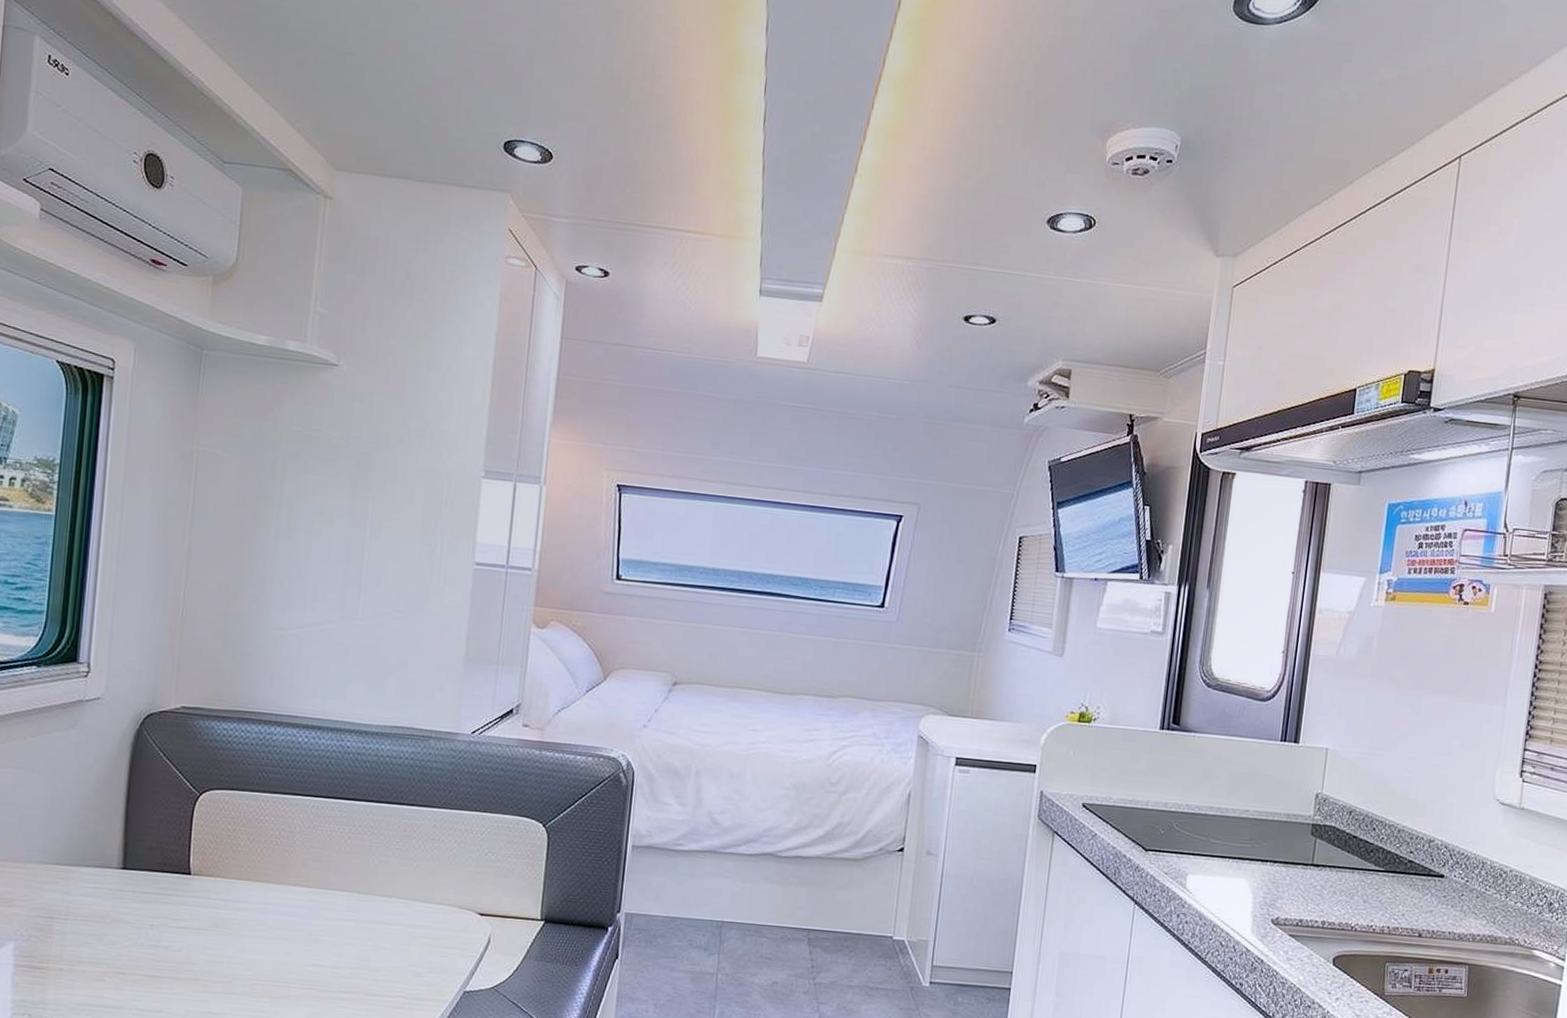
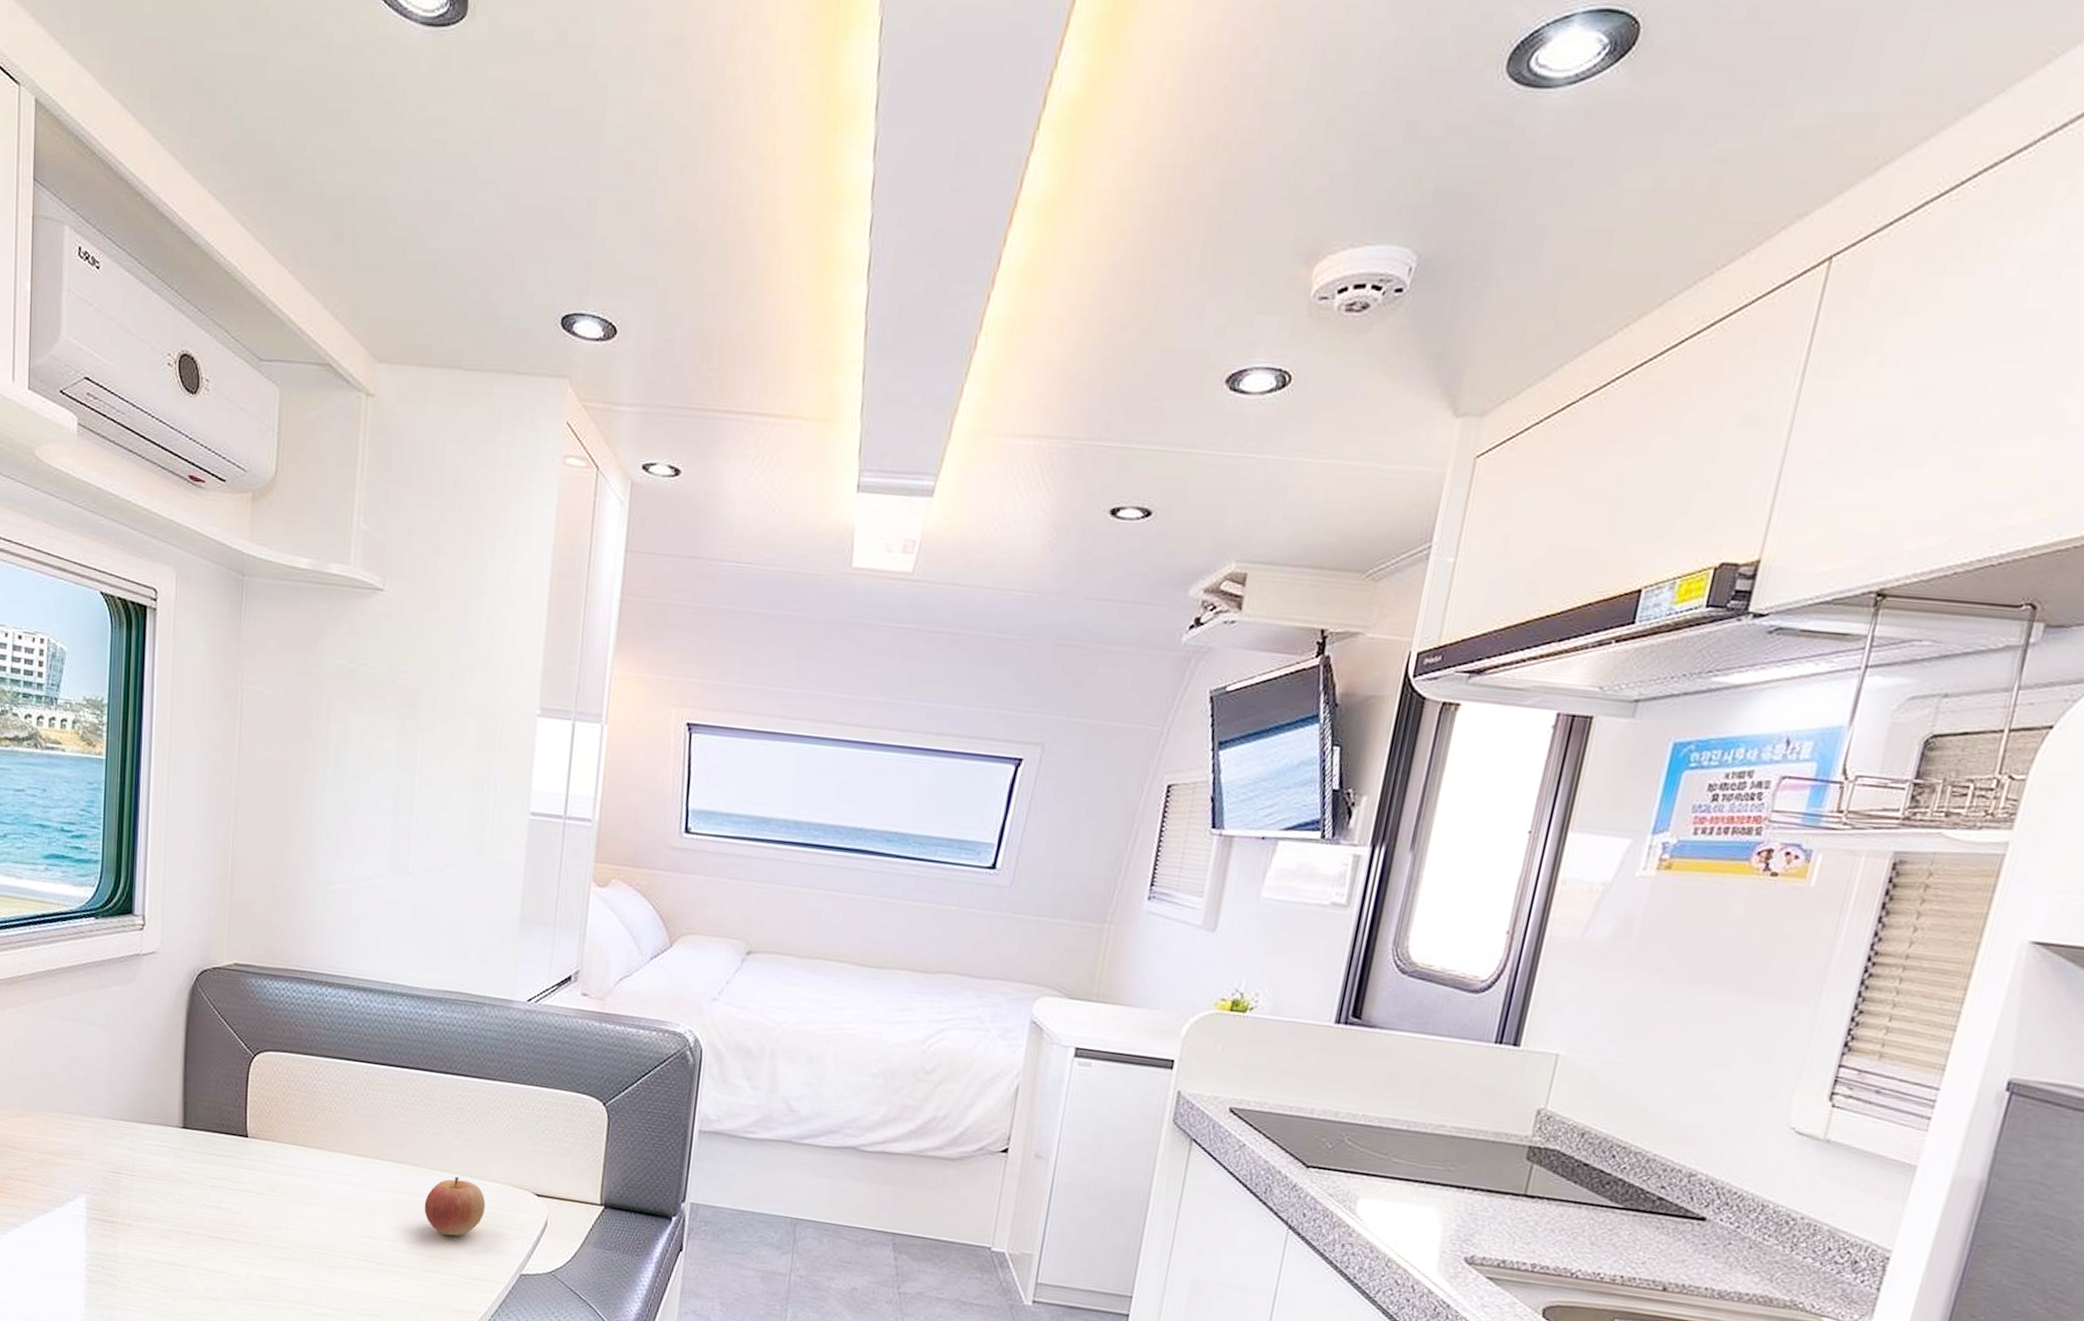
apple: none [369,900,430,959] -> present [424,1176,486,1236]

